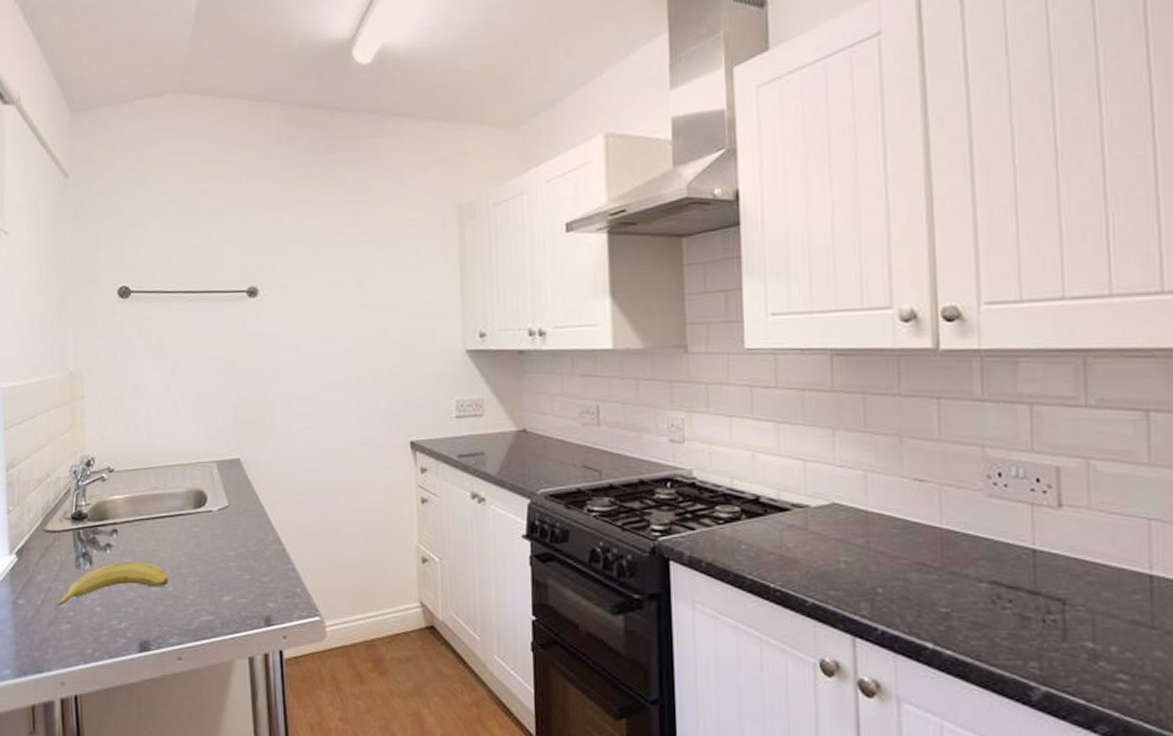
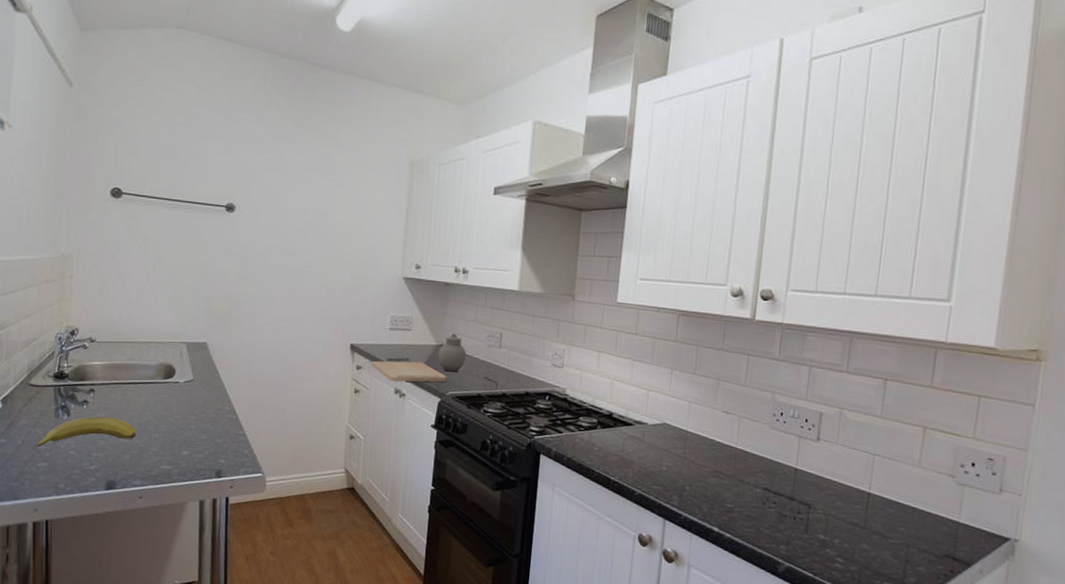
cutting board: none [438,455,536,484] -> present [371,360,447,383]
jar: none [520,413,557,464] -> present [438,333,467,373]

